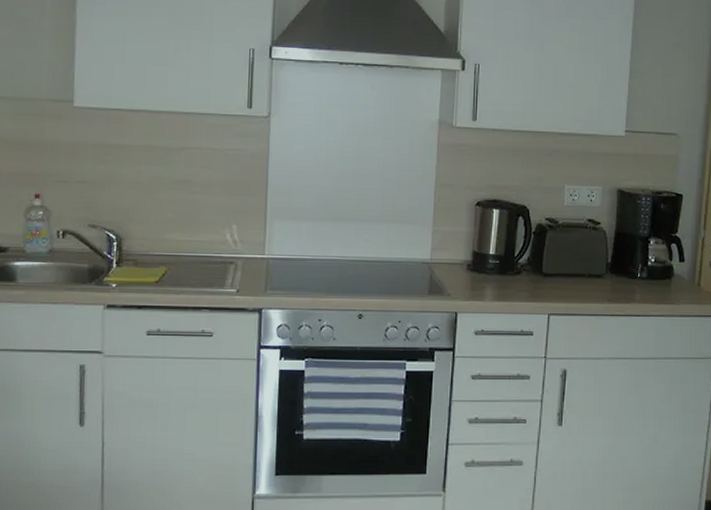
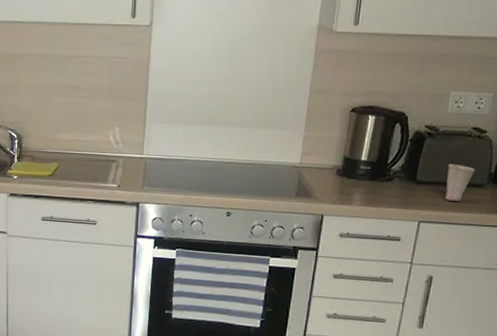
cup: none [569,255,594,292] -> present [445,164,476,201]

